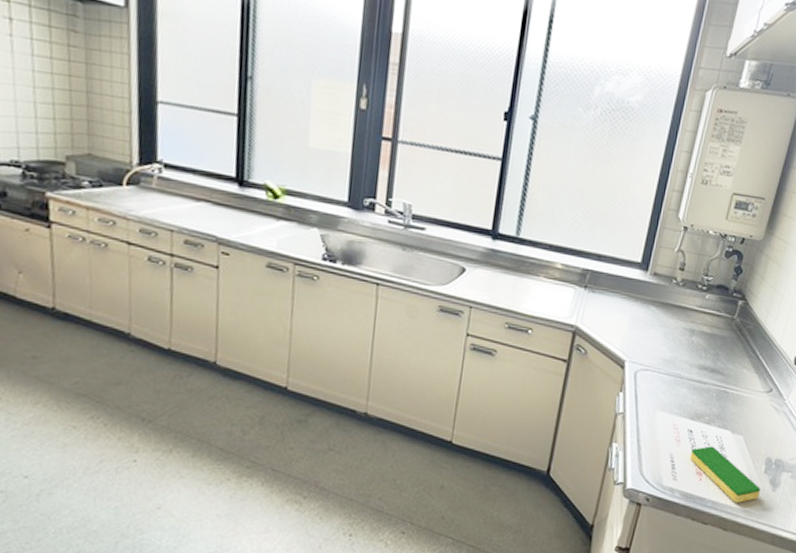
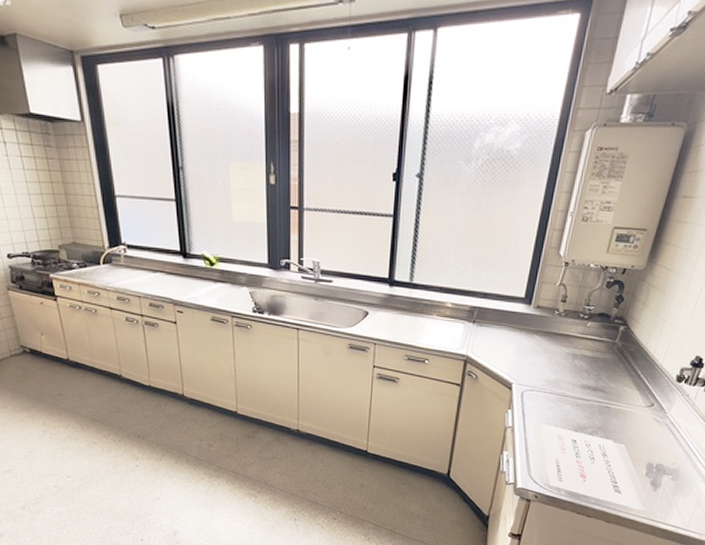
dish sponge: present [689,446,760,503] -> none [574,453,642,500]

